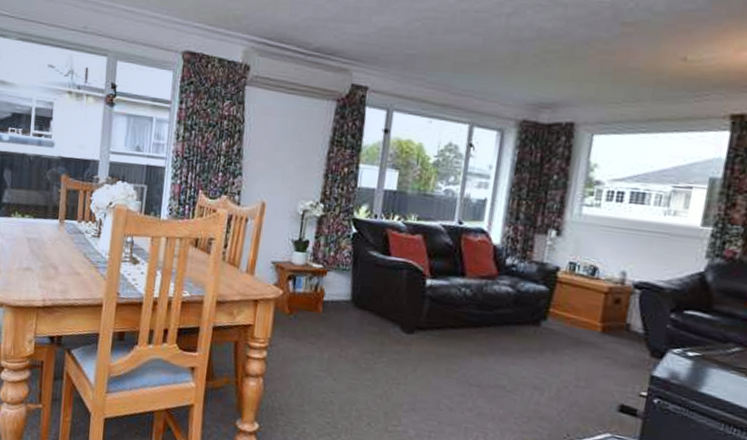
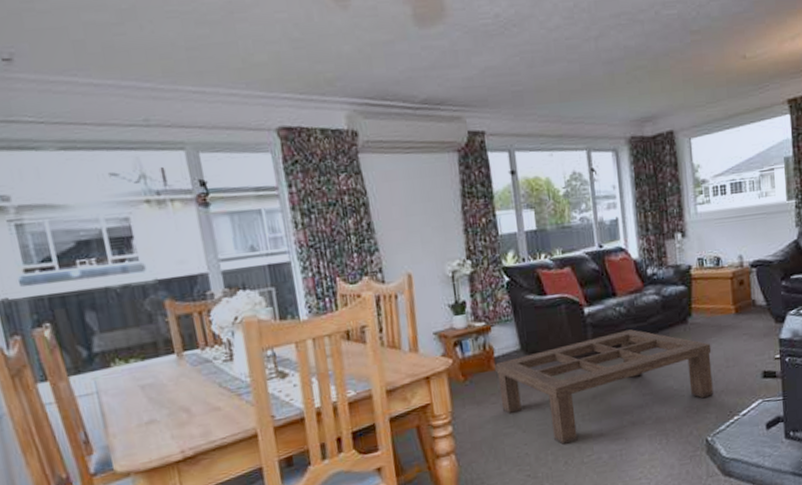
coffee table: none [318,306,563,411] -> present [495,329,713,446]

